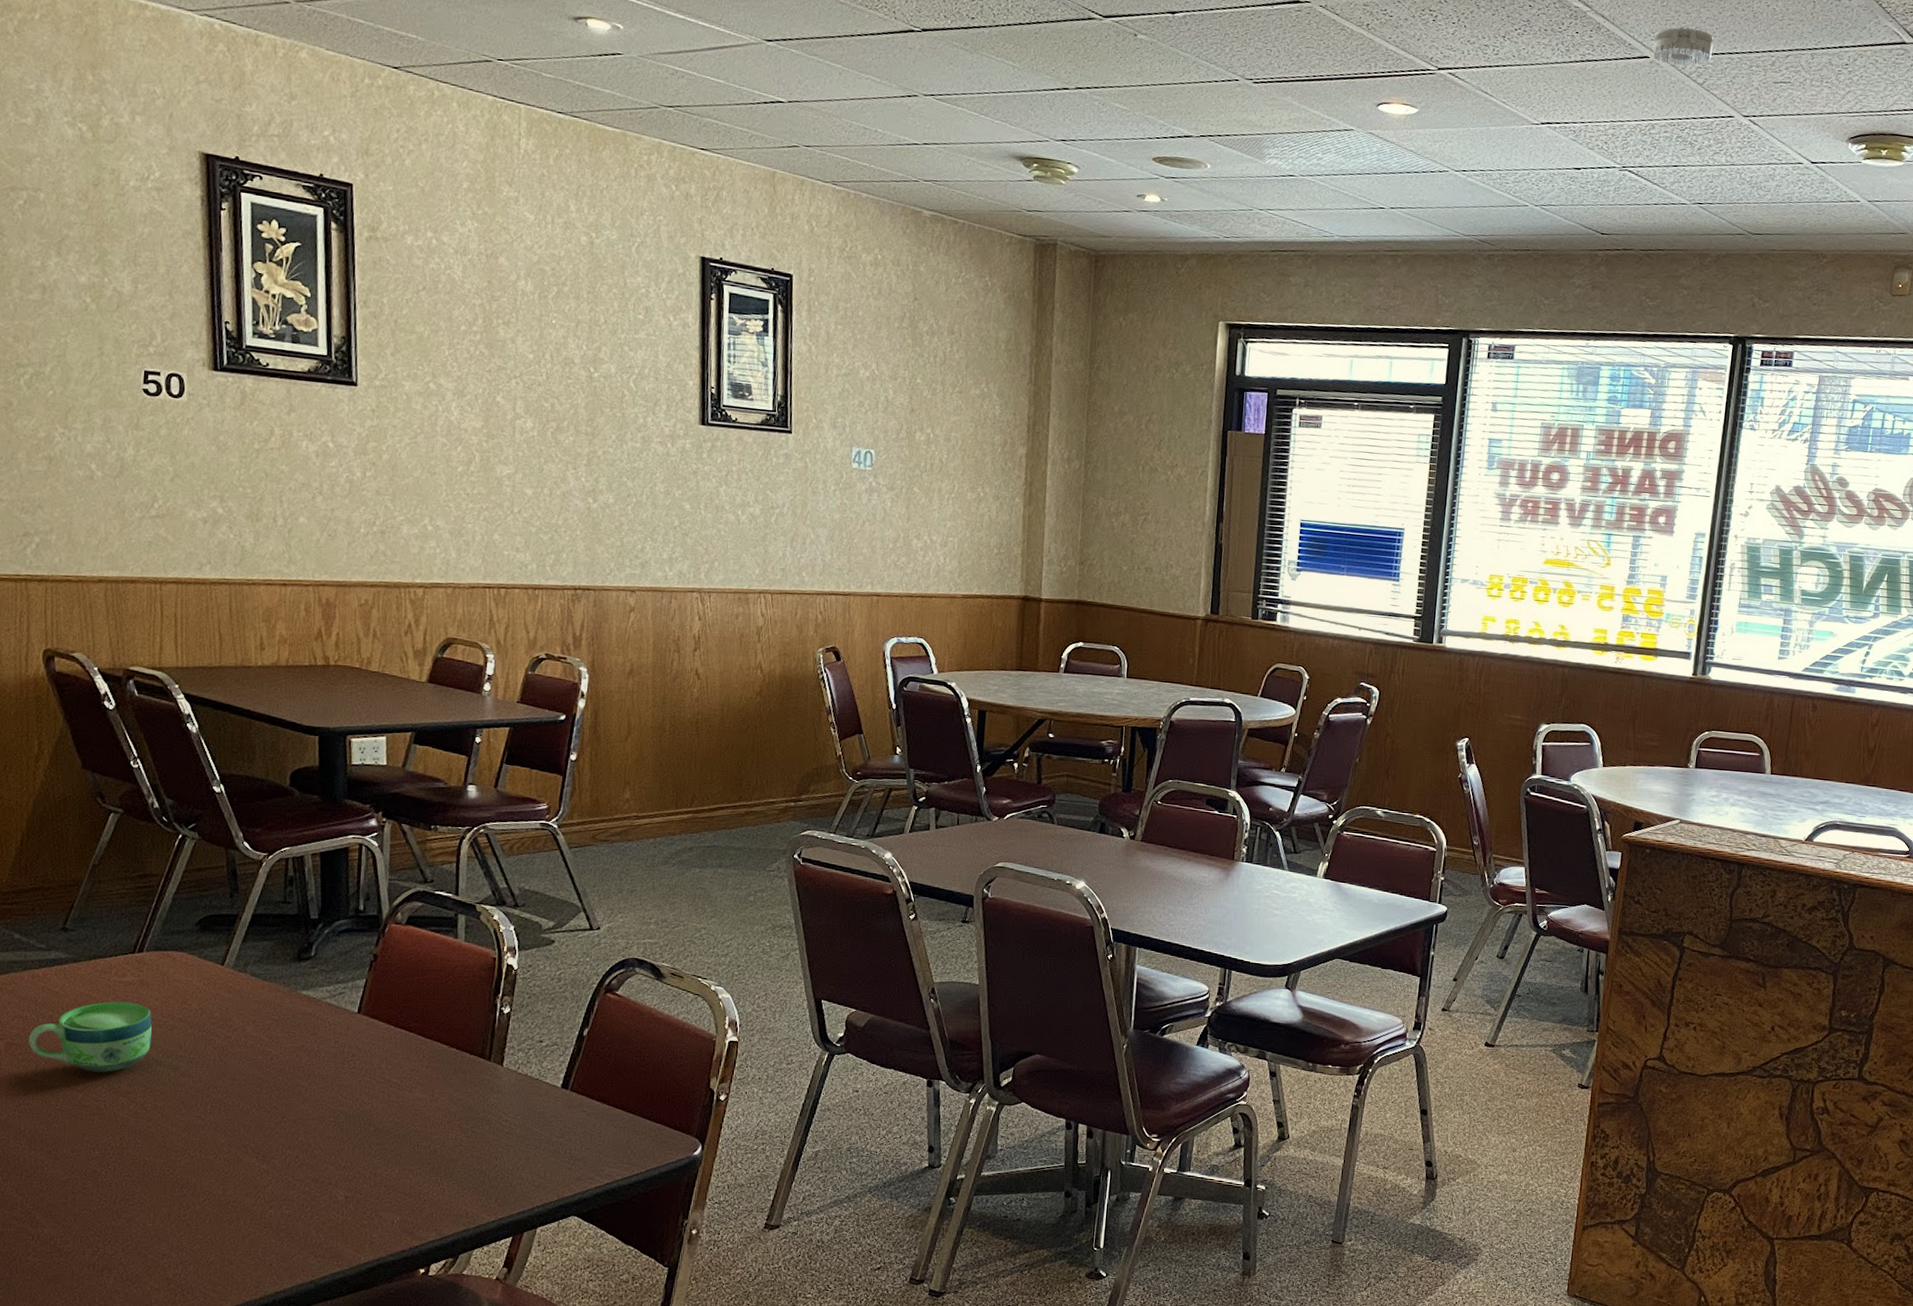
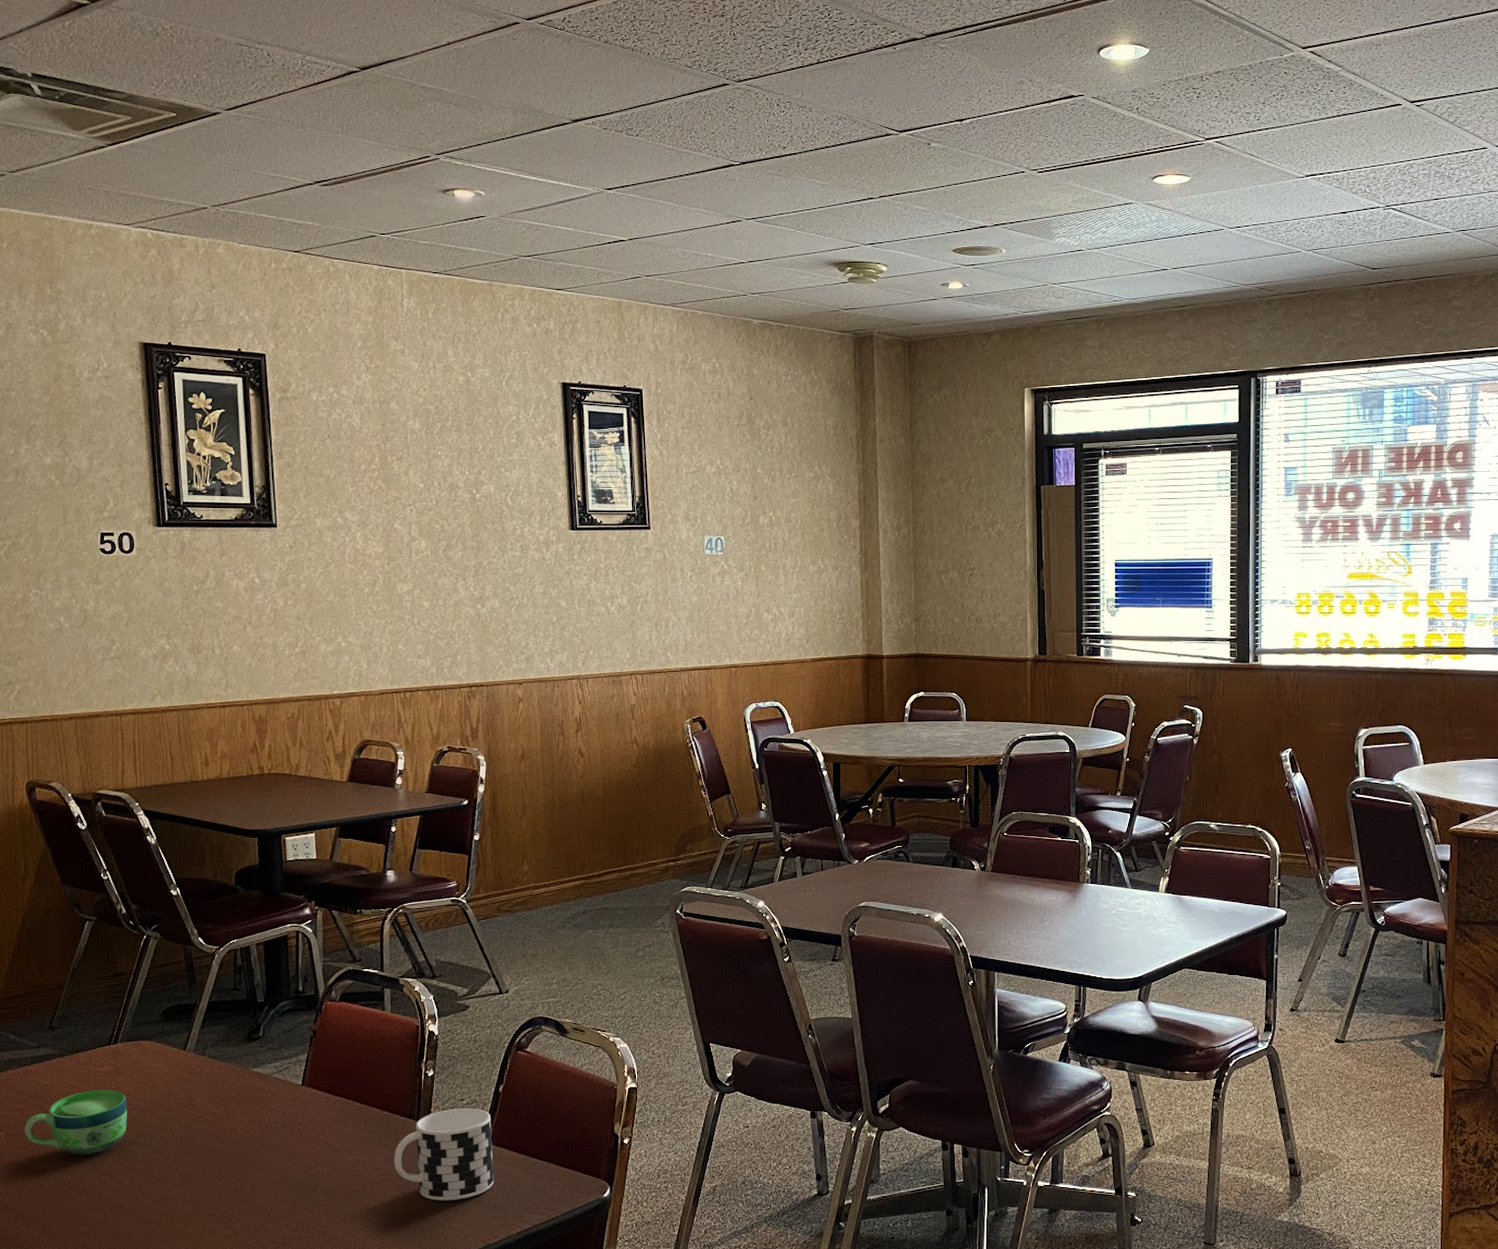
cup: none [459,1050,573,1149] -> present [394,1108,493,1201]
smoke detector: present [1652,27,1713,66] -> none [1404,73,1460,108]

